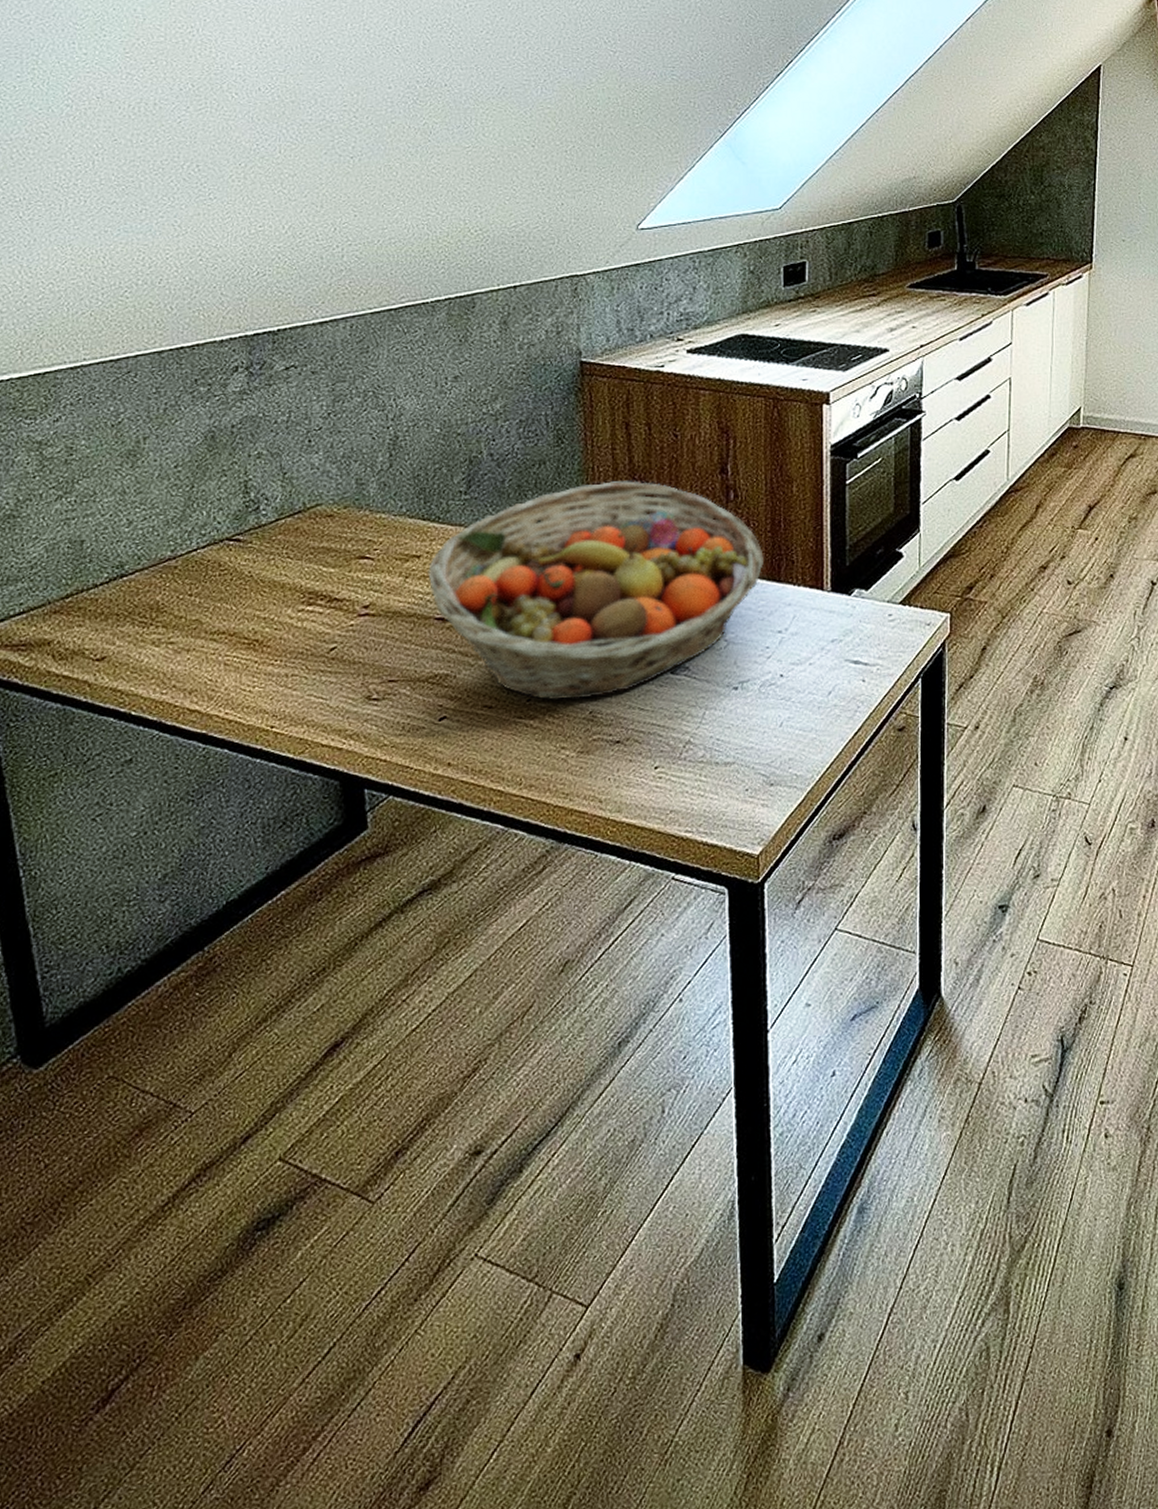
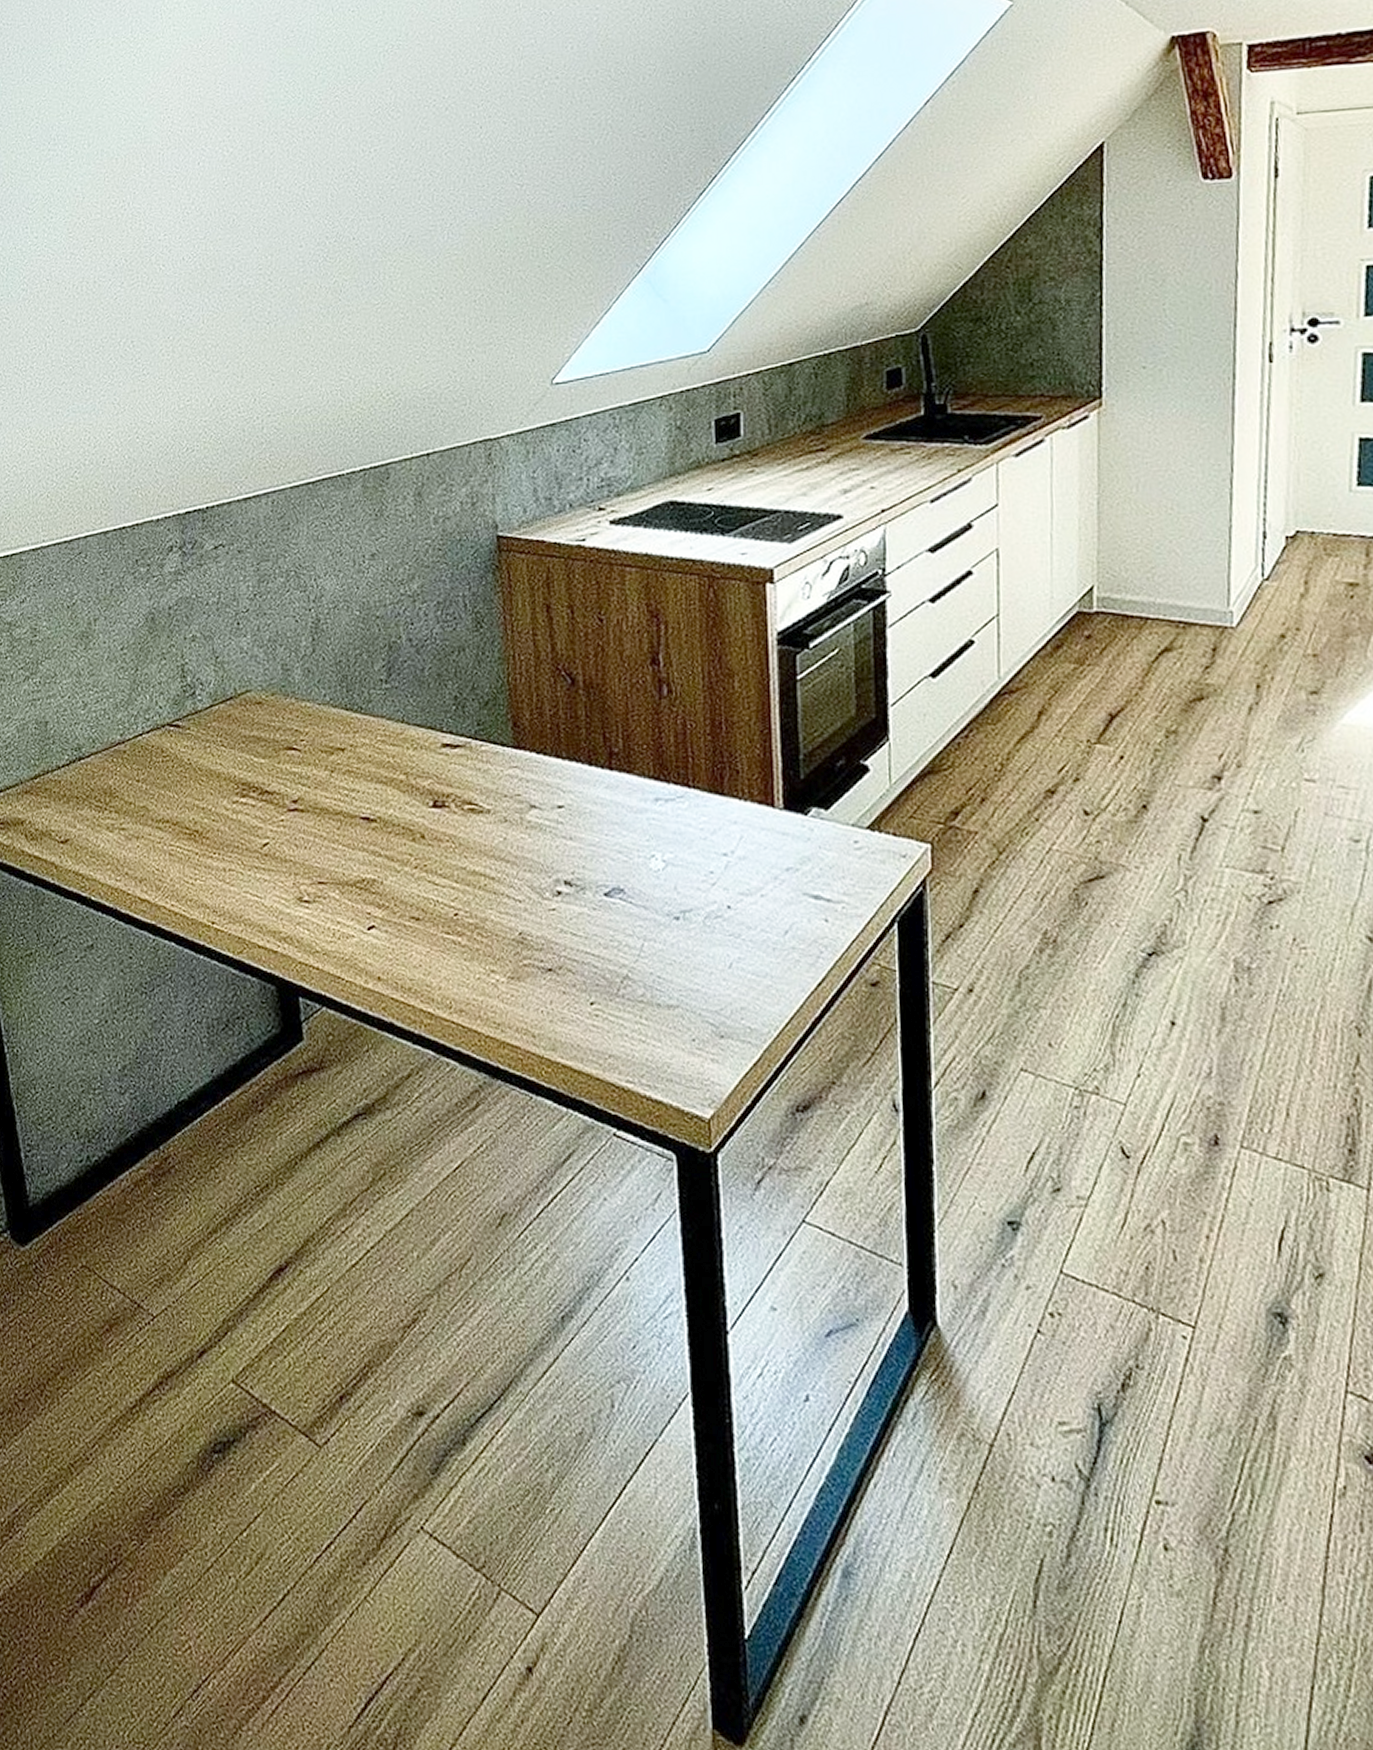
fruit basket: present [428,481,764,701] -> none [352,671,704,918]

